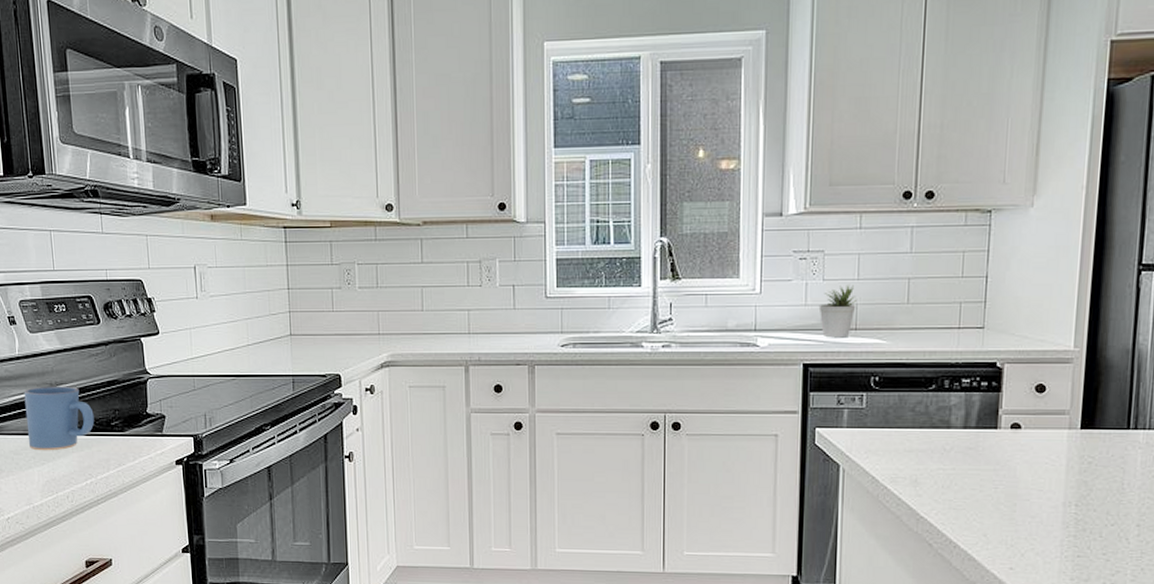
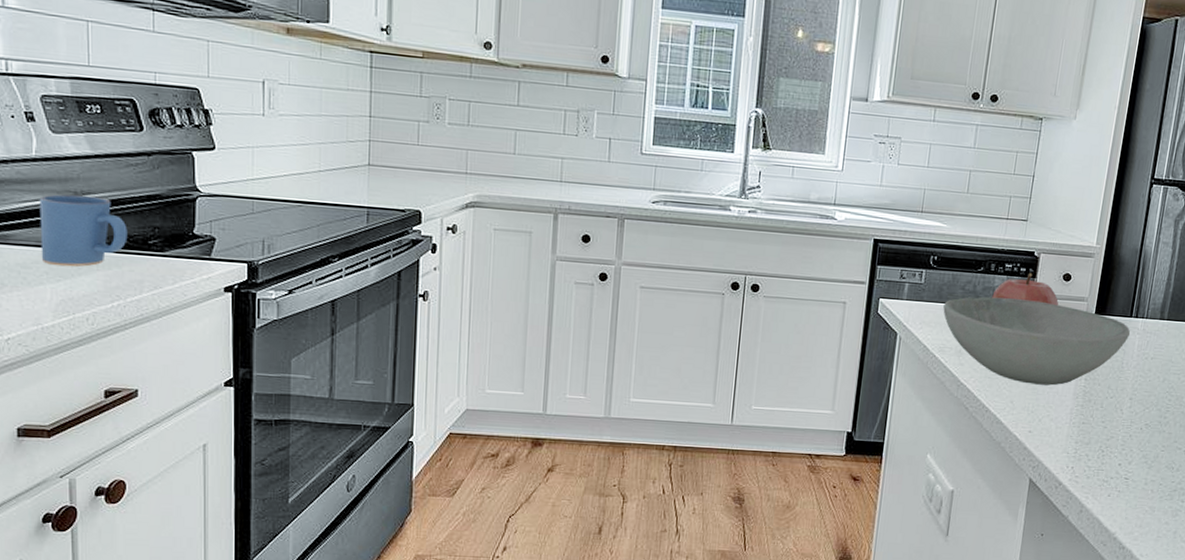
potted plant: present [818,285,856,338] -> none [891,170,925,219]
bowl: none [891,417,1129,514] -> present [943,296,1130,386]
fruit: none [949,386,1034,423] -> present [992,272,1059,306]

